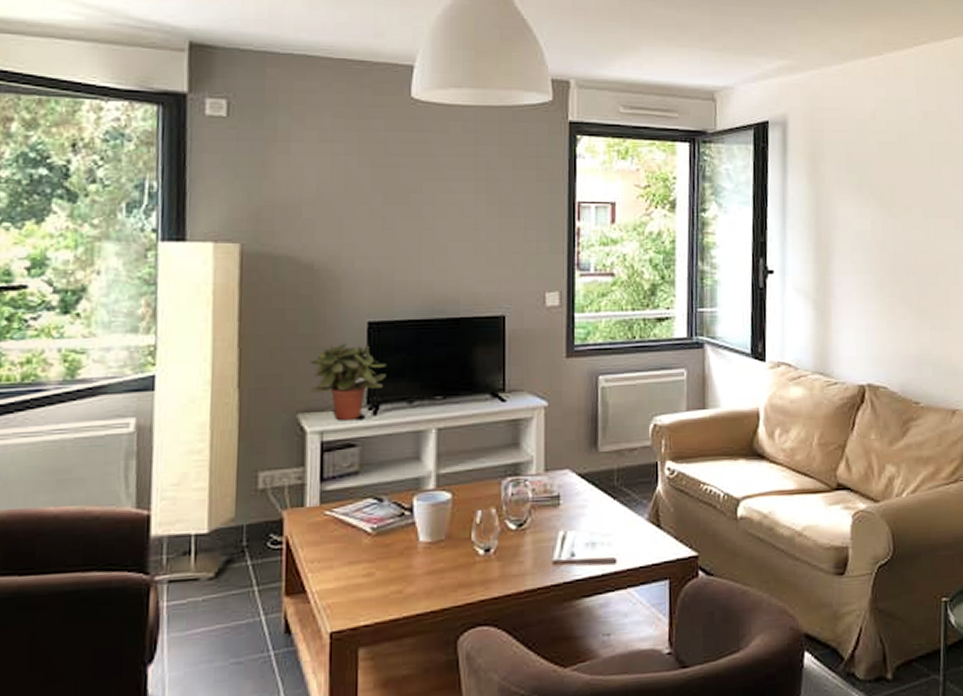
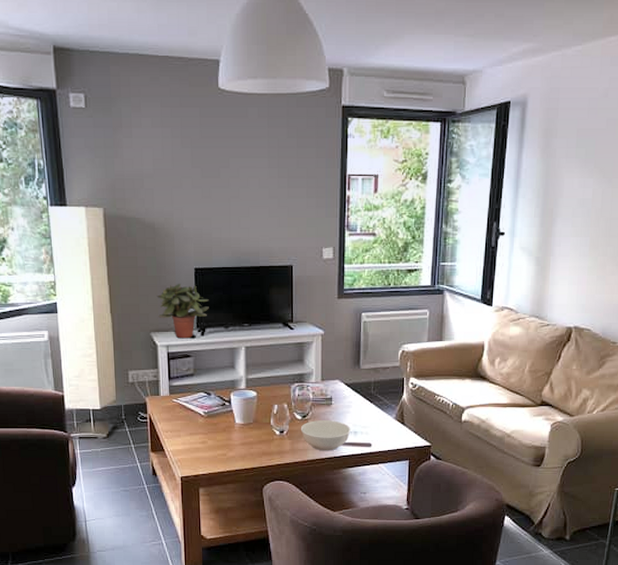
bowl: none [514,528,587,575] -> present [300,420,351,451]

